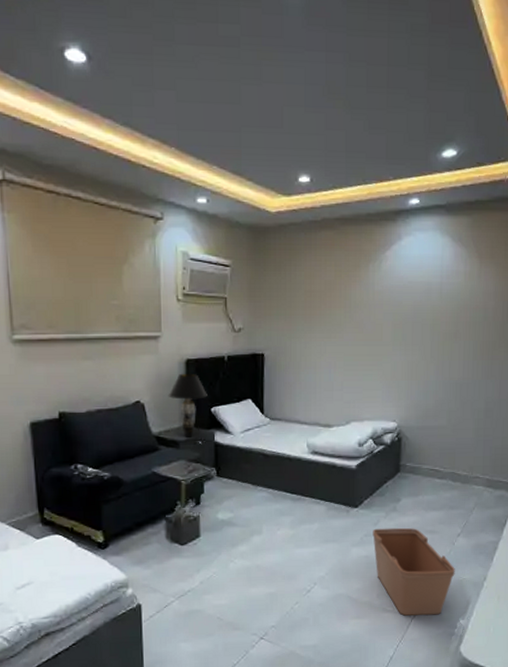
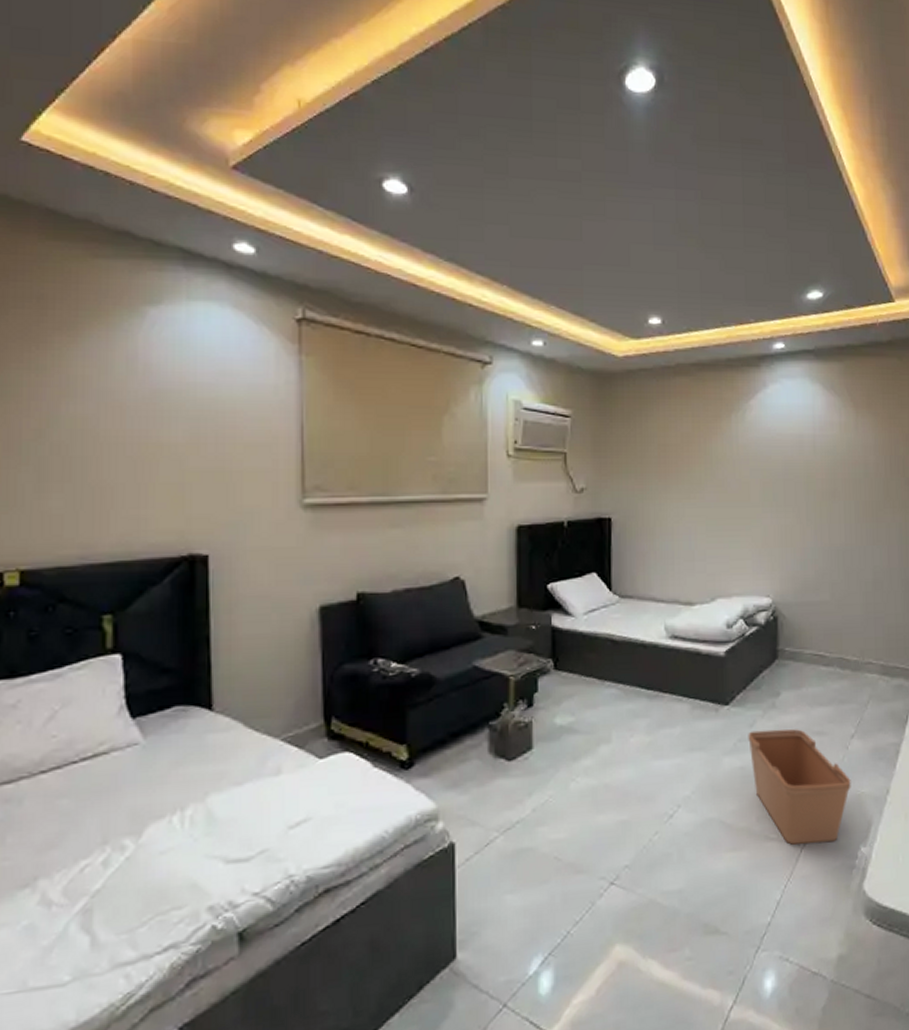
table lamp: present [168,374,208,437] -> none [494,543,543,621]

